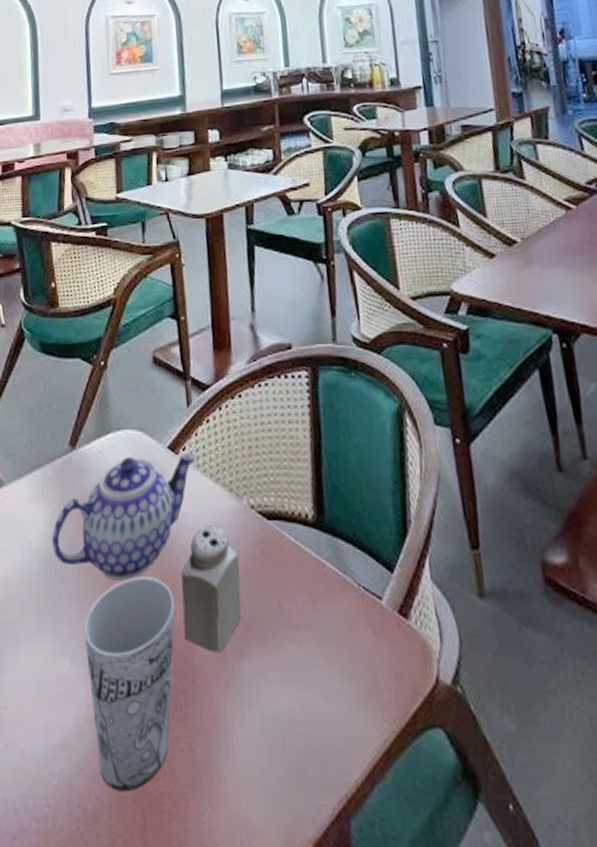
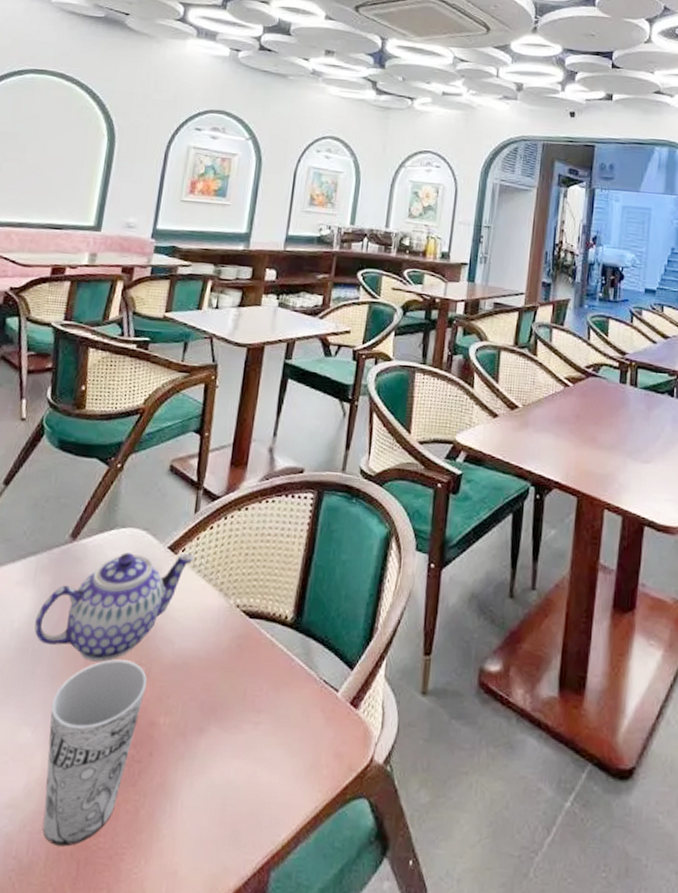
salt shaker: present [181,525,242,652] -> none [149,619,217,729]

